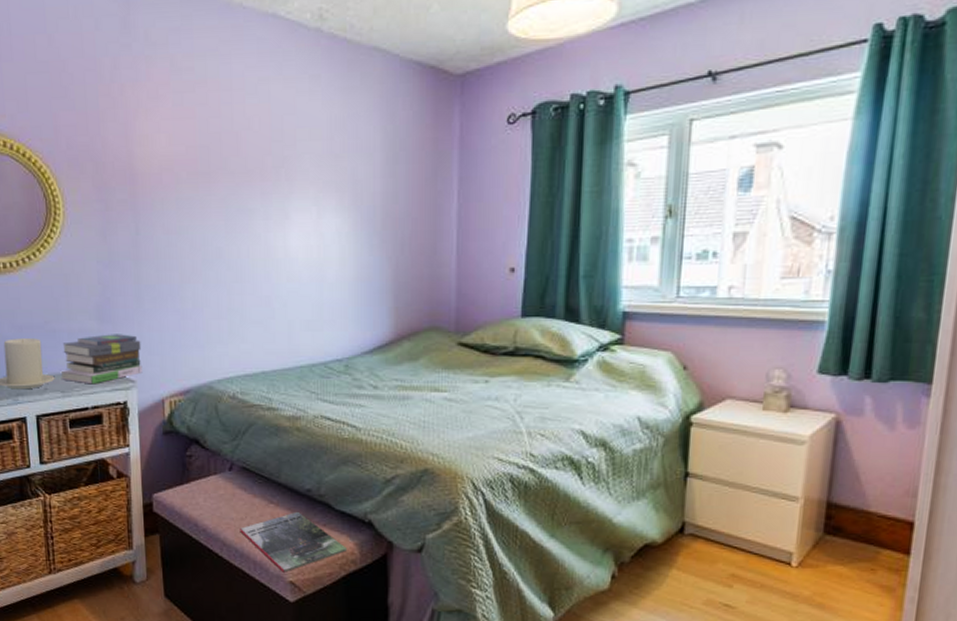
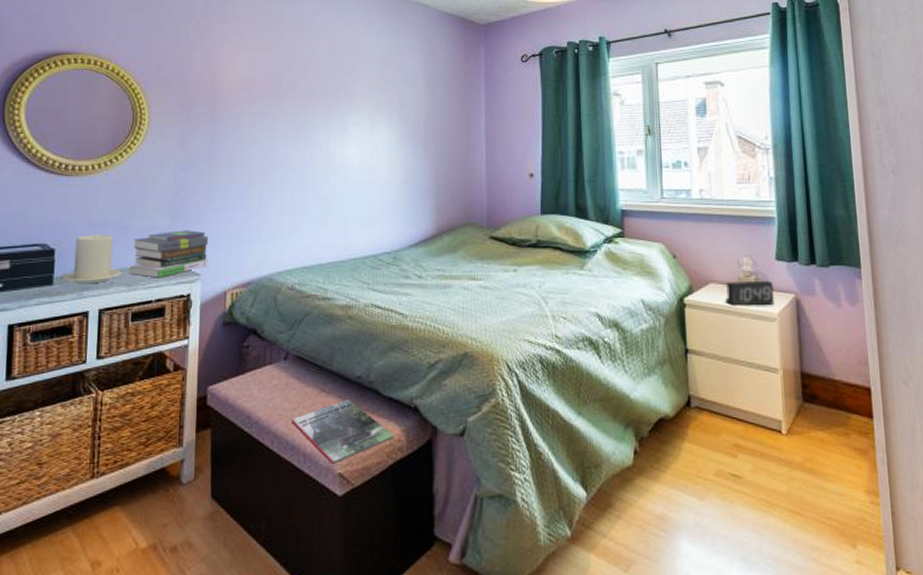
alarm clock: none [744,396,809,427] -> present [726,280,774,306]

